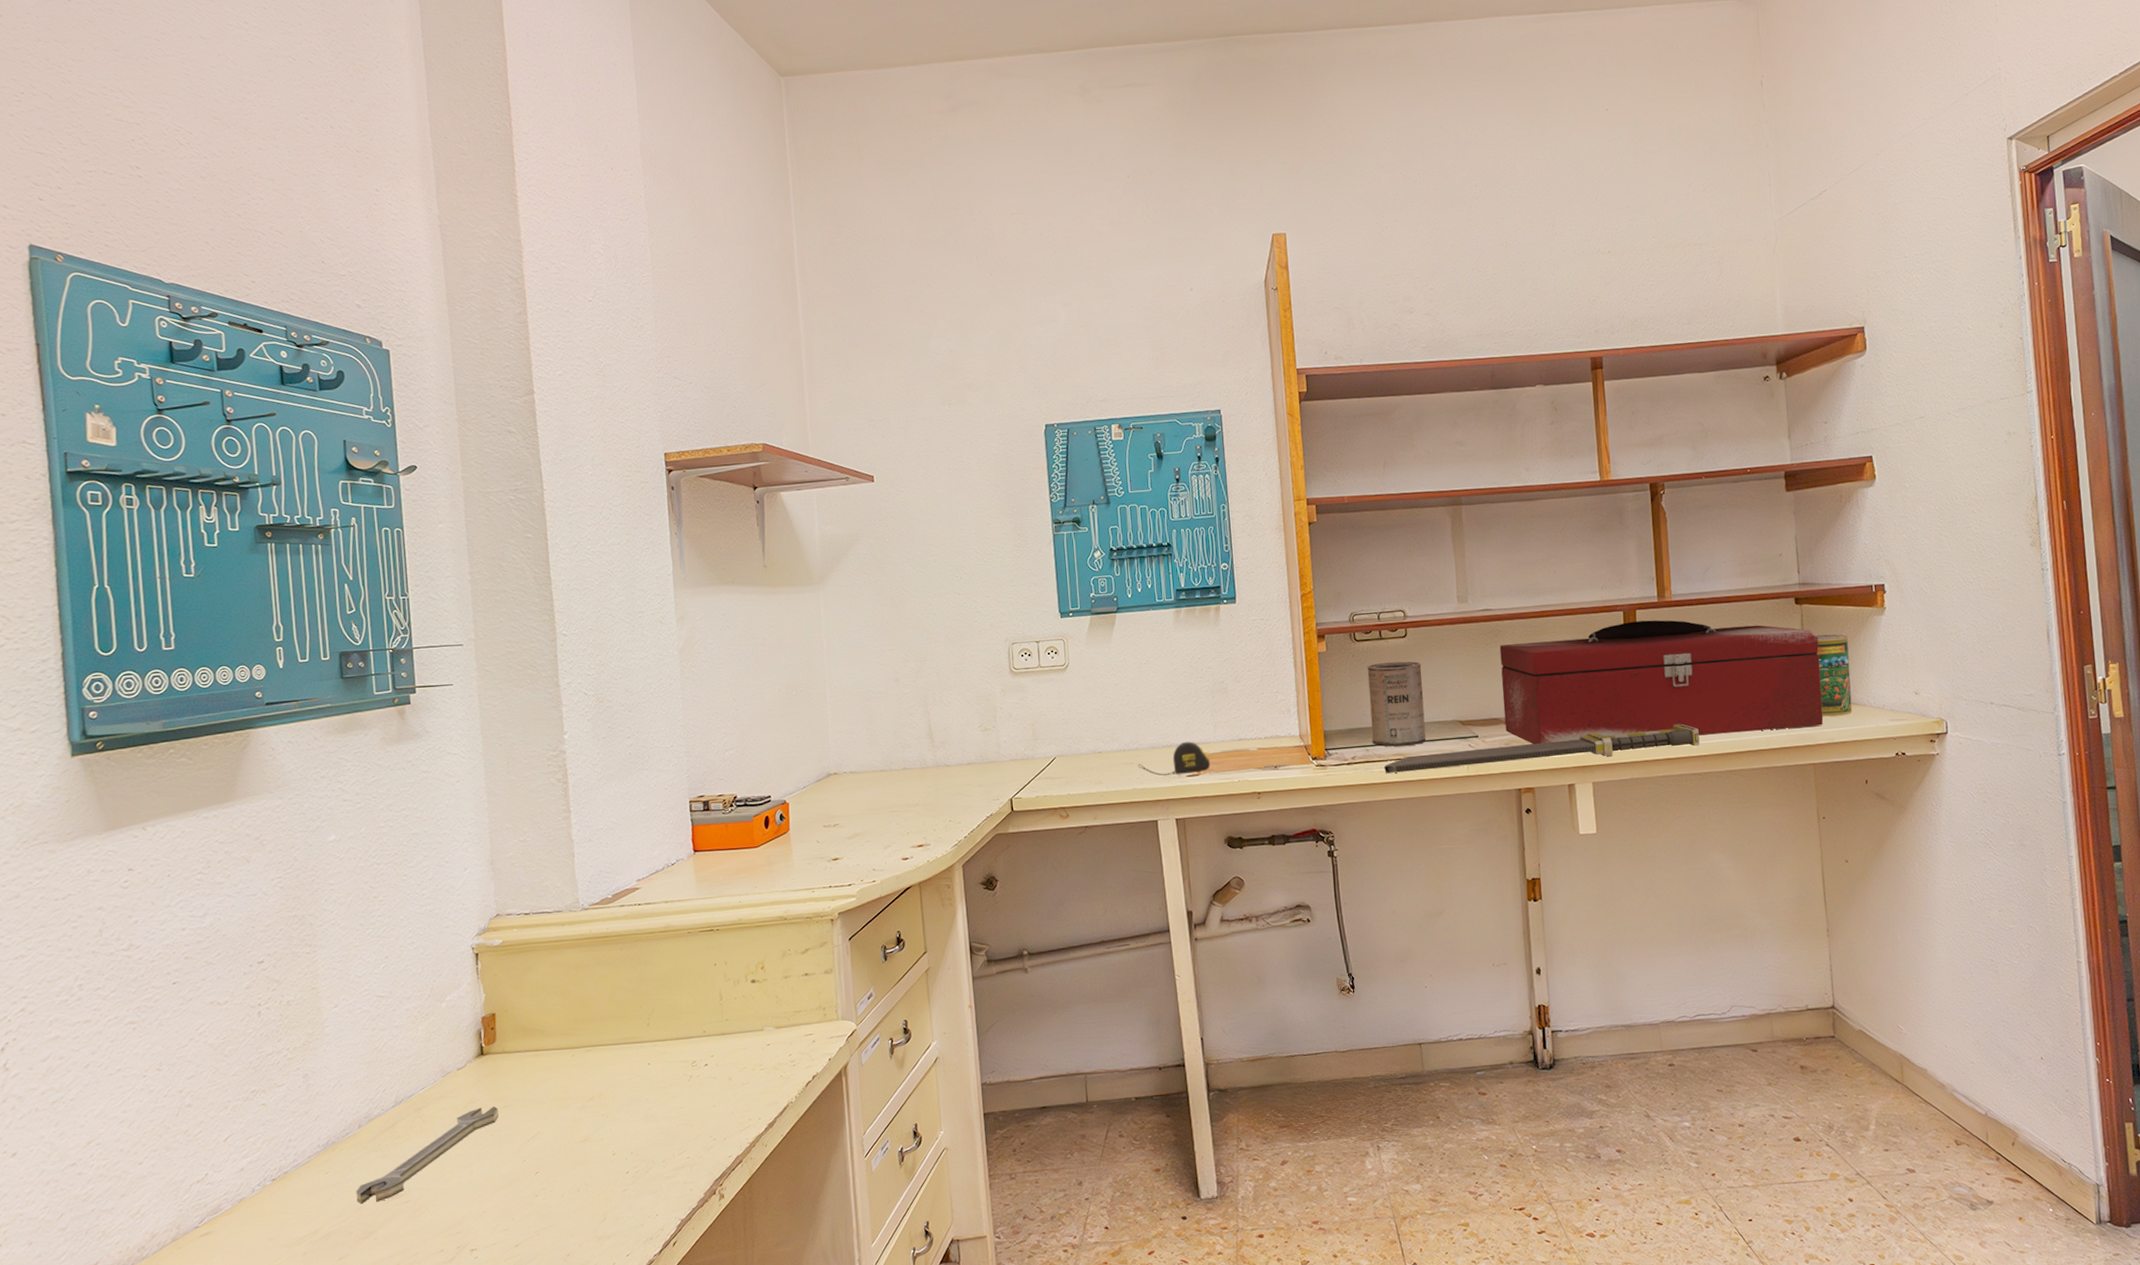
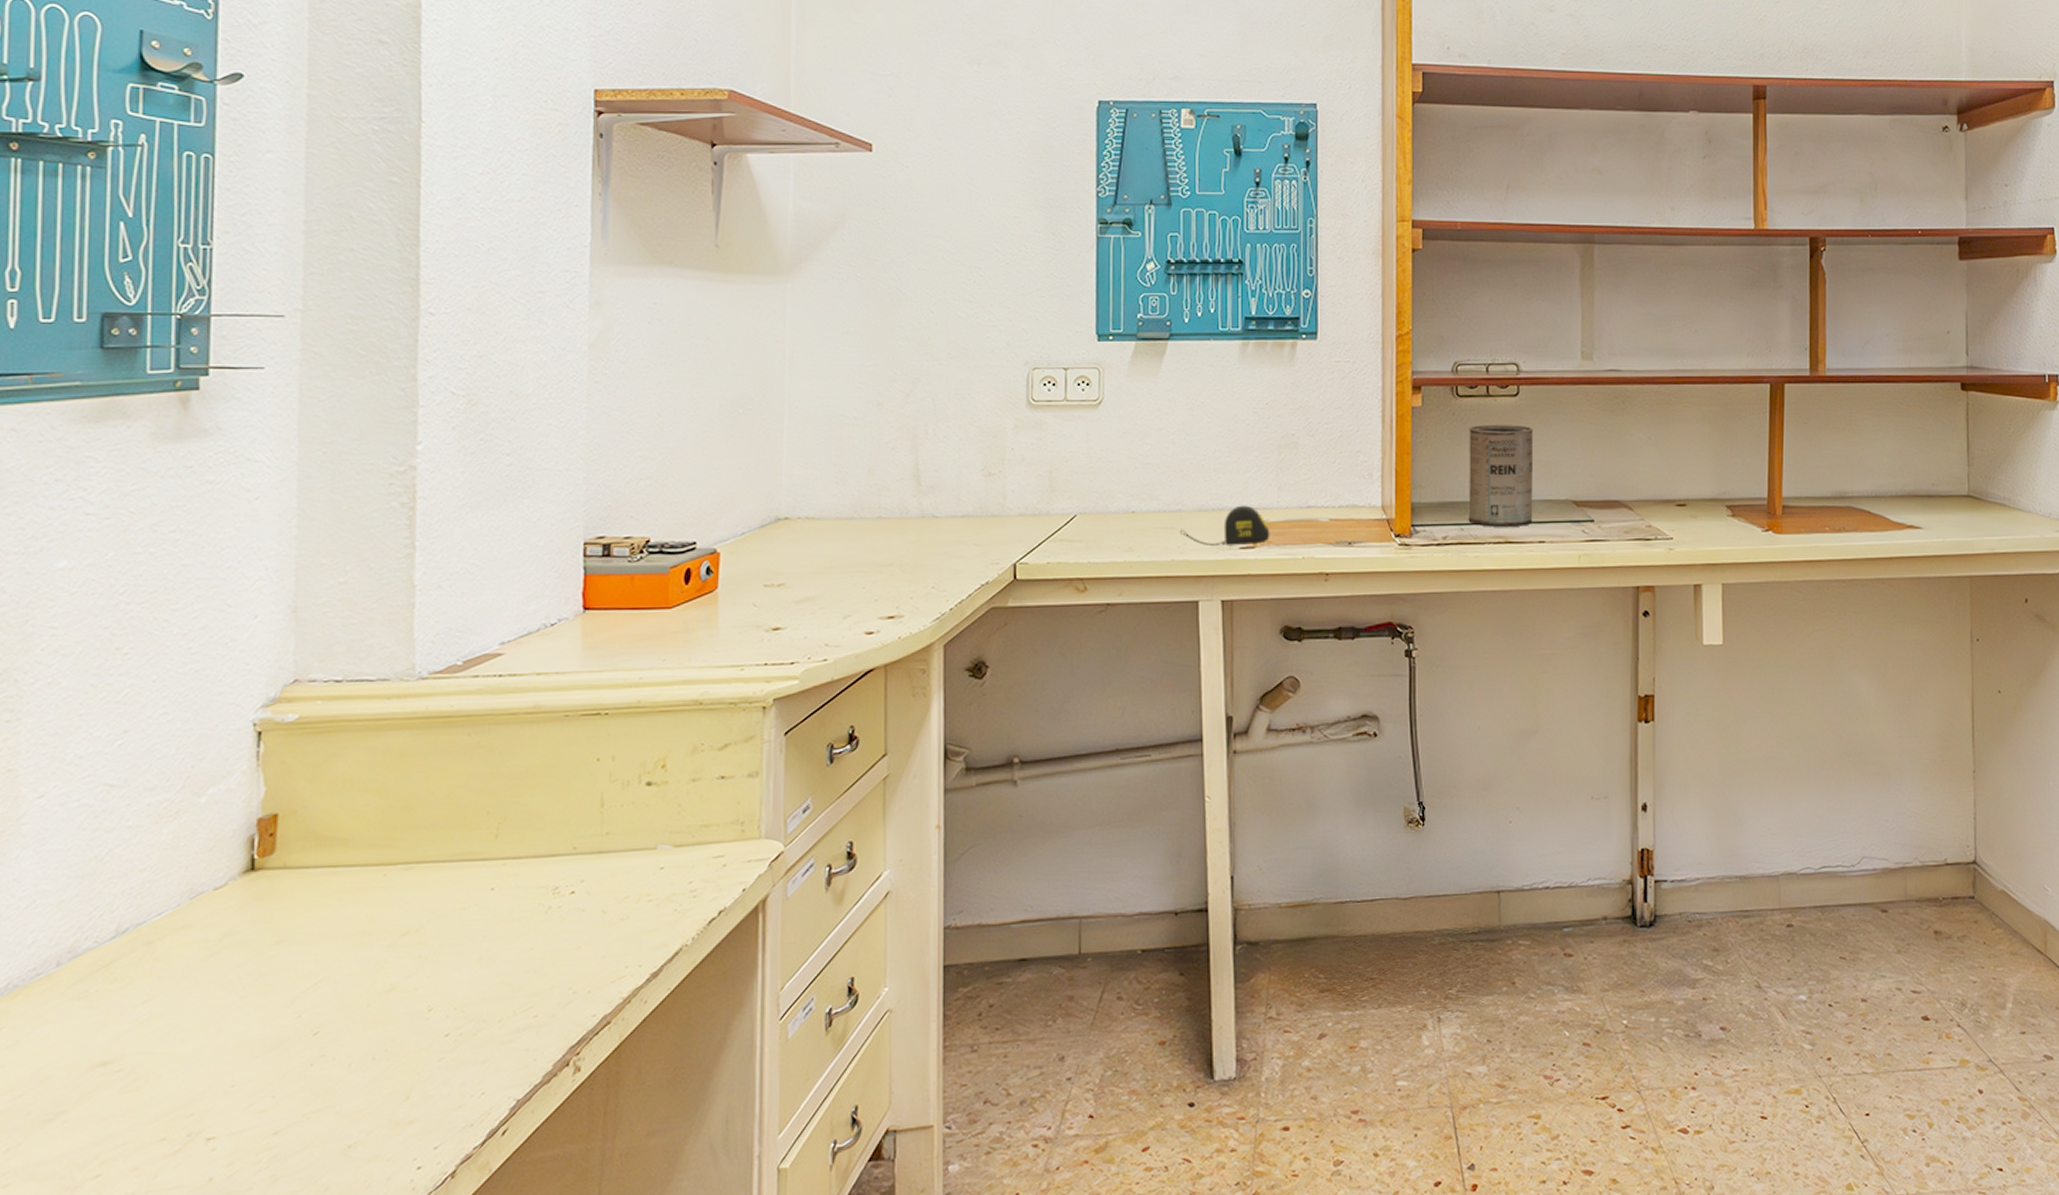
wrench: present [356,1106,499,1204] -> none [42,941,268,1073]
saw: present [1383,723,1700,774] -> none [1479,520,1846,559]
toolbox: present [1499,620,1824,745] -> none [1625,396,1984,536]
can: present [1813,634,1853,717] -> none [1978,427,2016,523]

